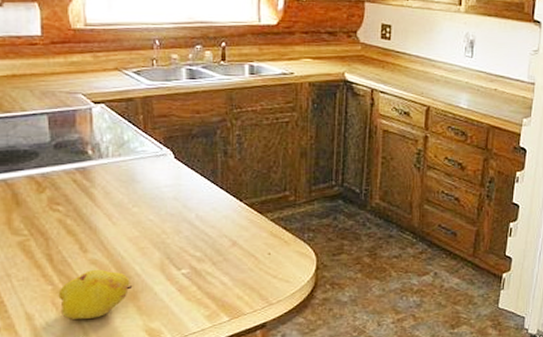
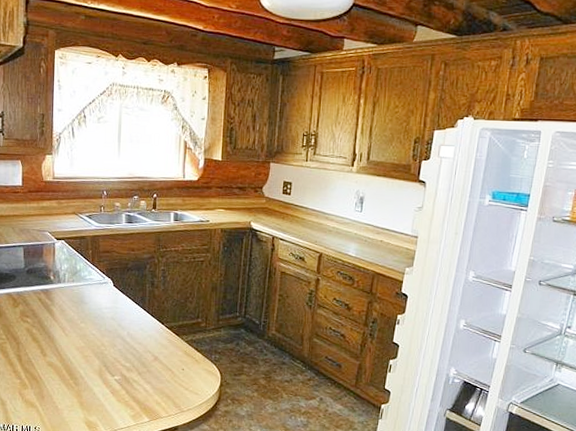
fruit: present [58,269,133,319] -> none [24,370,78,409]

